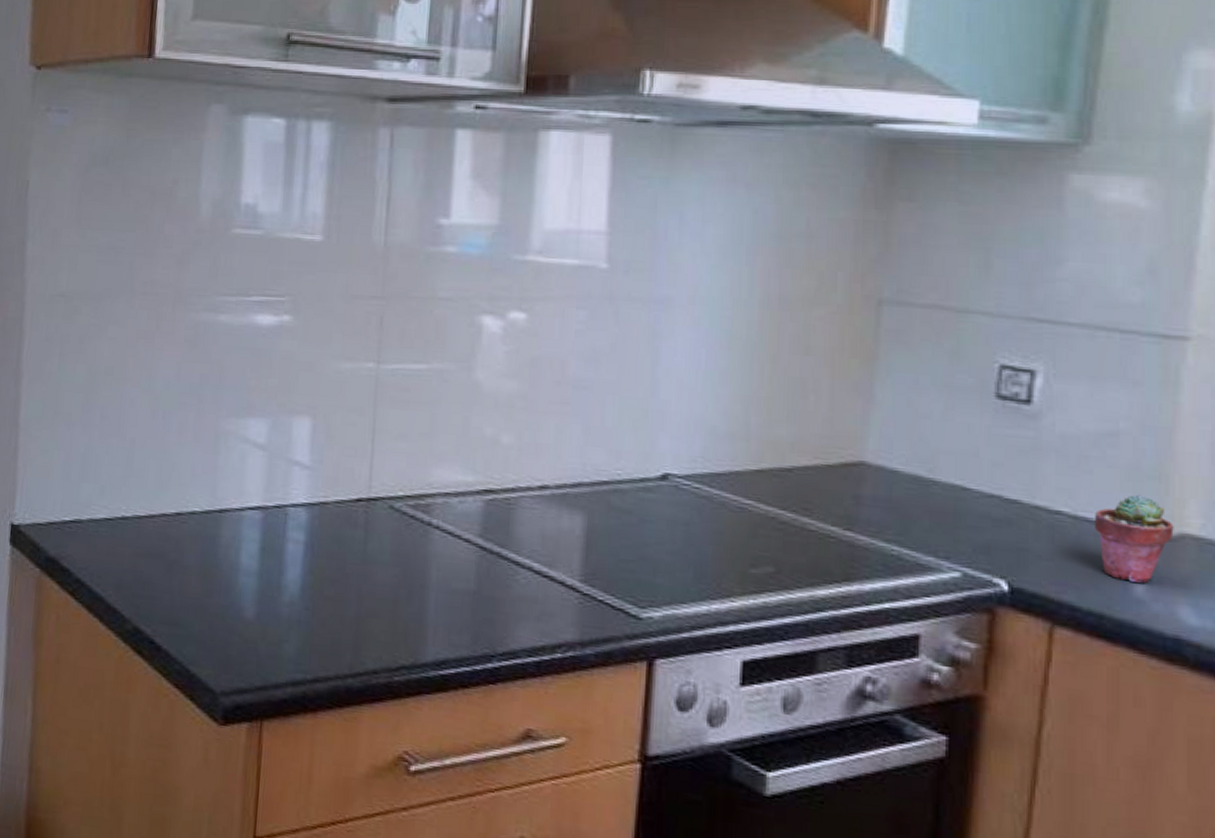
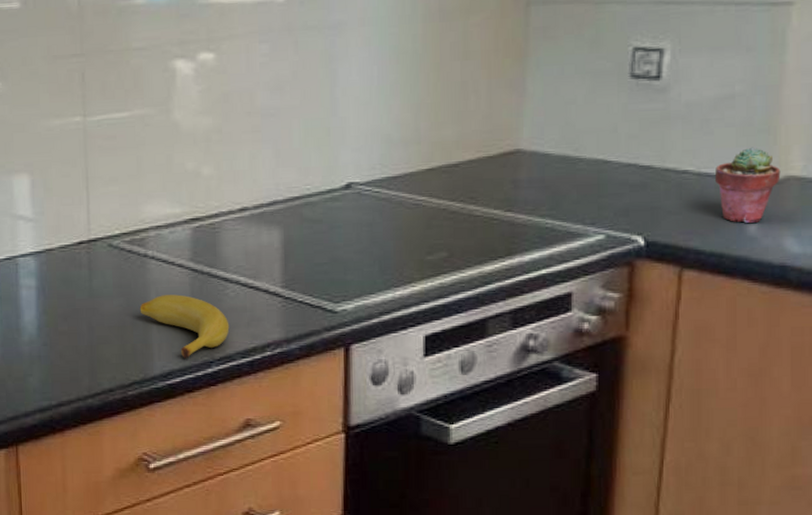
banana: none [416,571,517,648] -> present [139,294,230,359]

